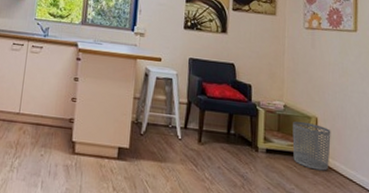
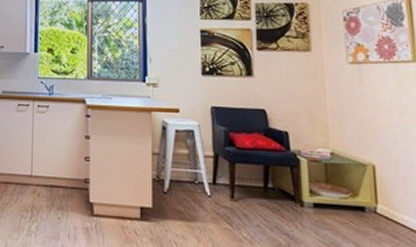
waste bin: present [292,121,331,171] -> none [344,170,396,226]

